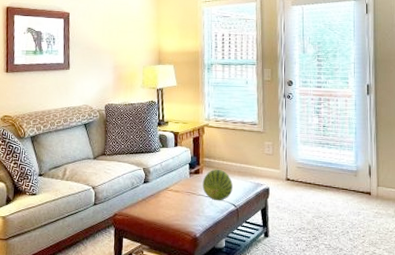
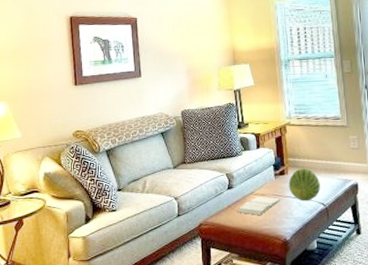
book: none [150,192,193,211] -> present [237,196,280,216]

